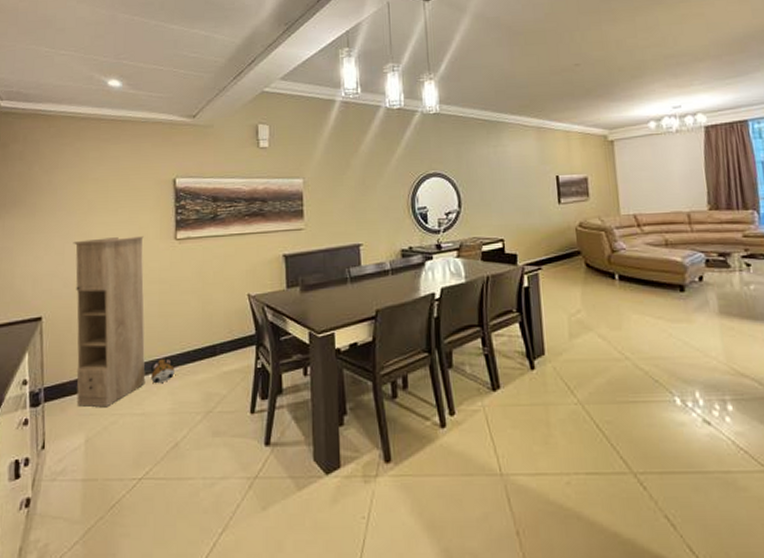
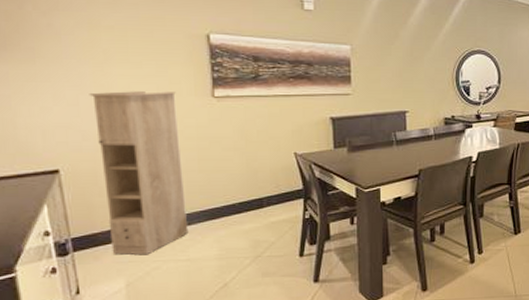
plush toy: present [150,357,175,384] -> none [193,209,220,233]

